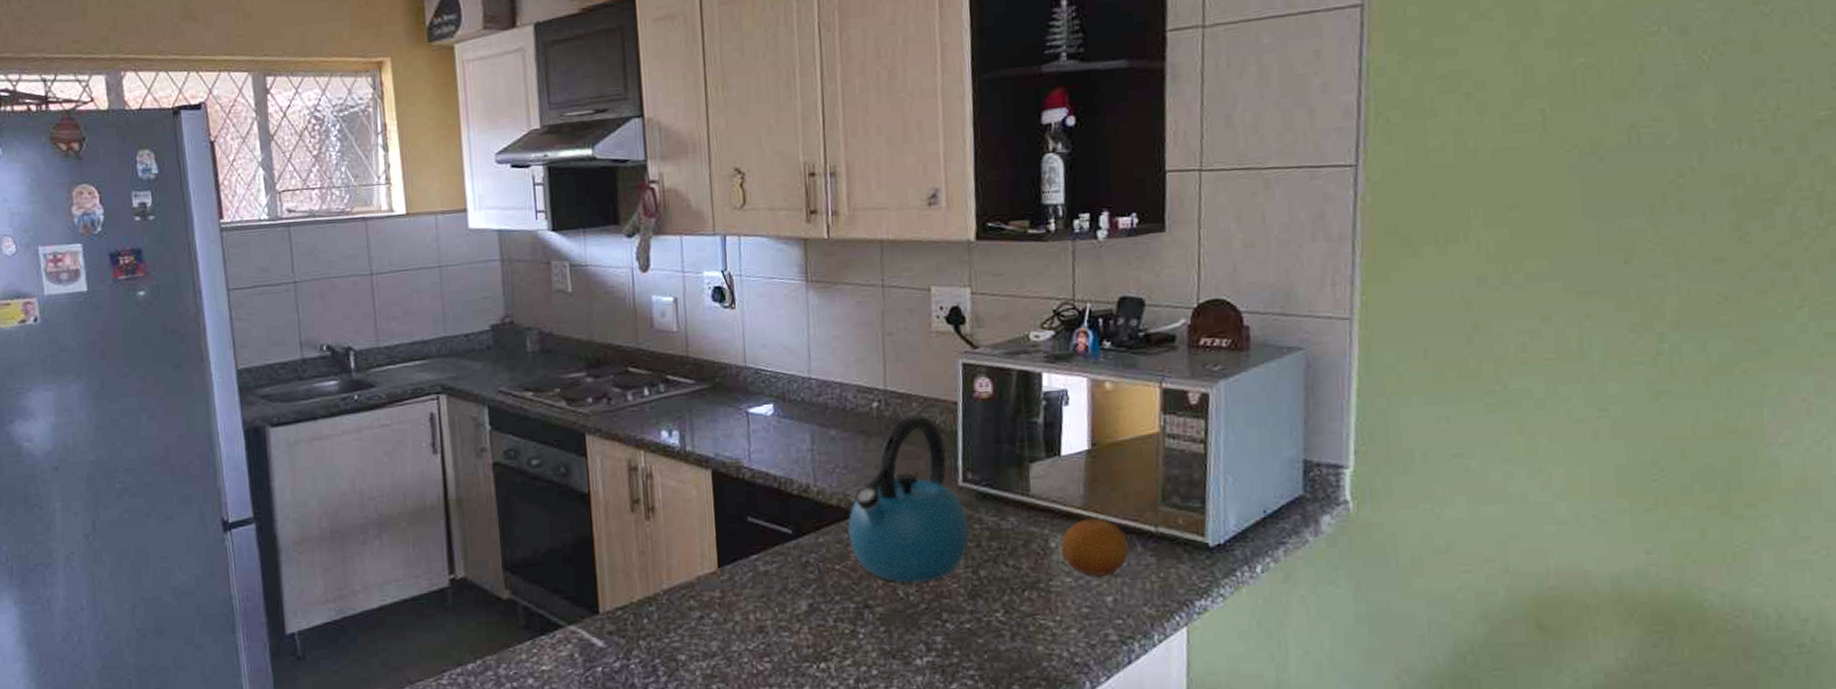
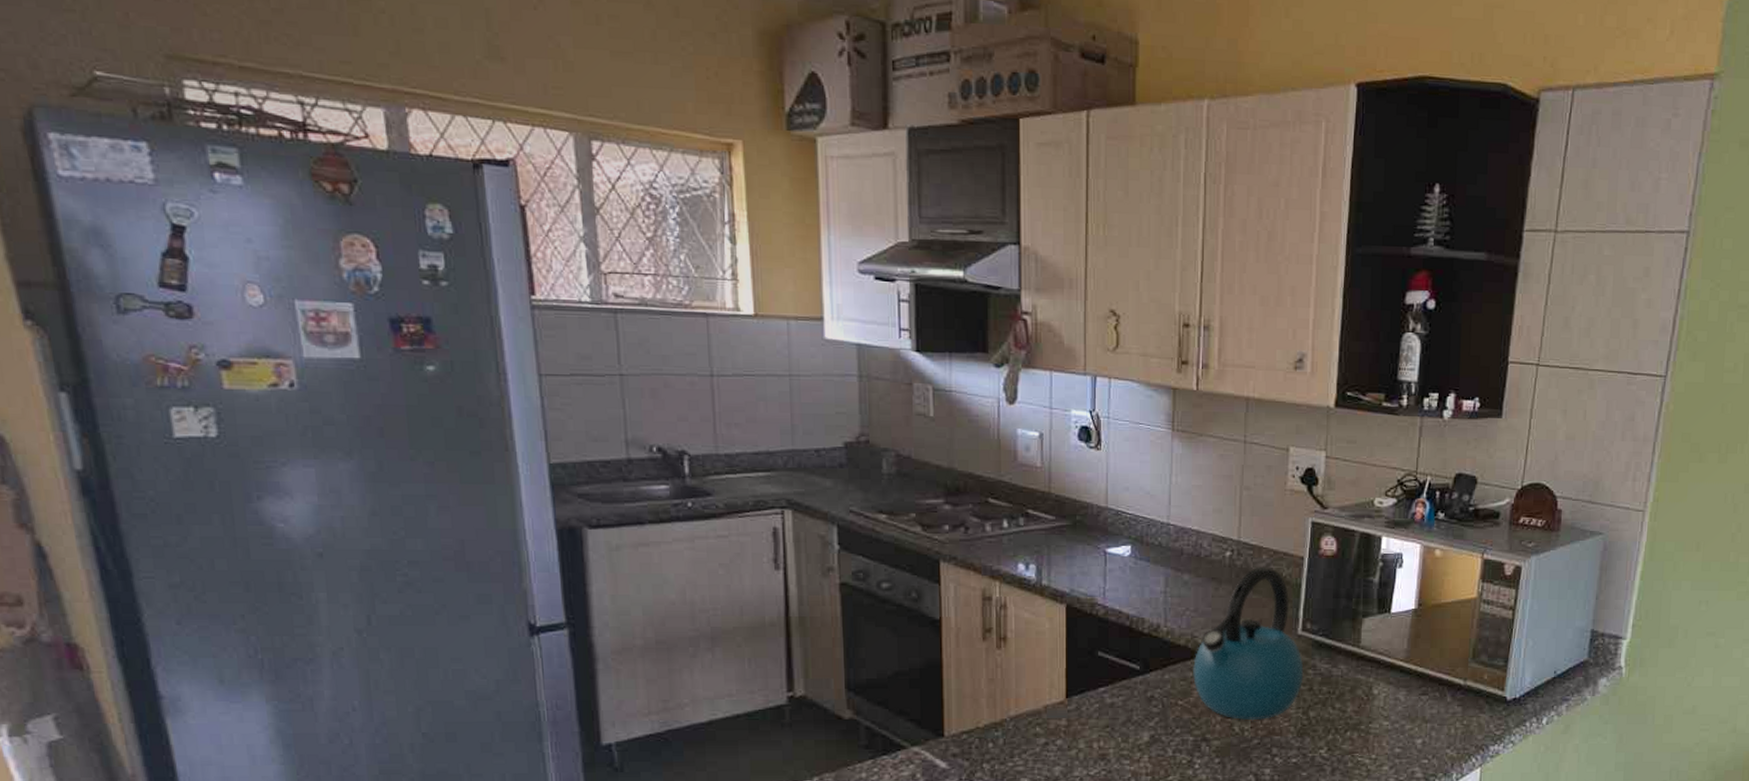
fruit: present [1060,518,1129,576] -> none [1382,670,1440,721]

